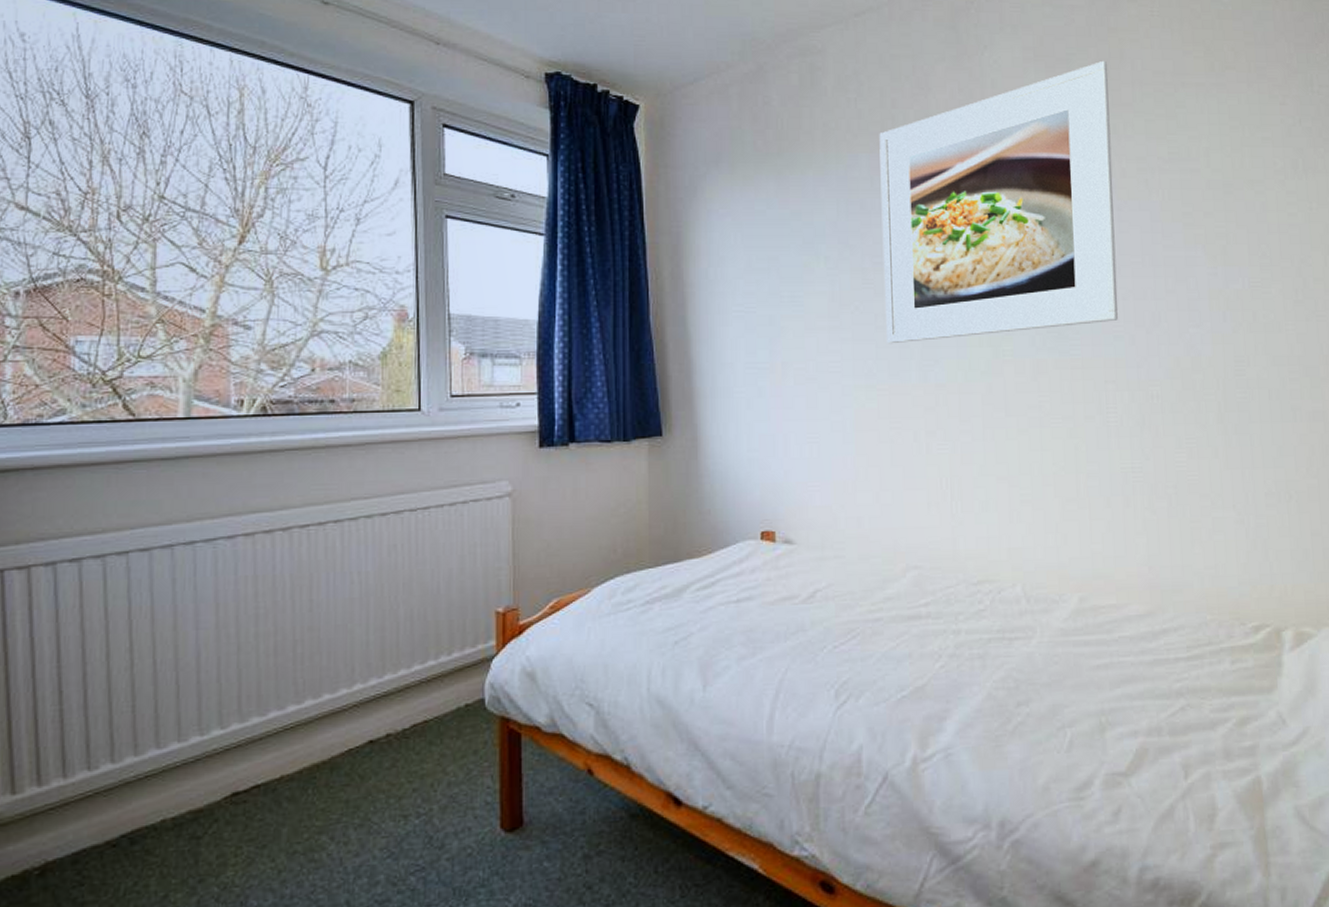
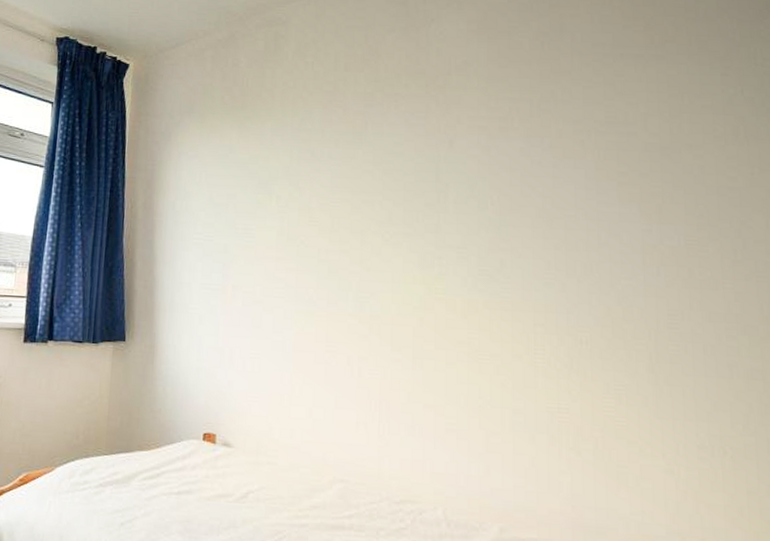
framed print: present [879,60,1119,344] -> none [328,33,550,276]

